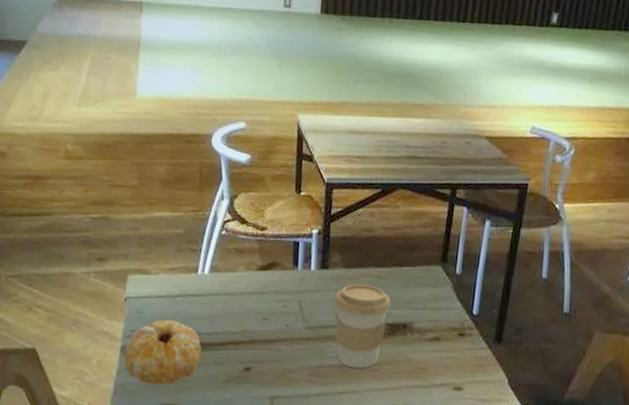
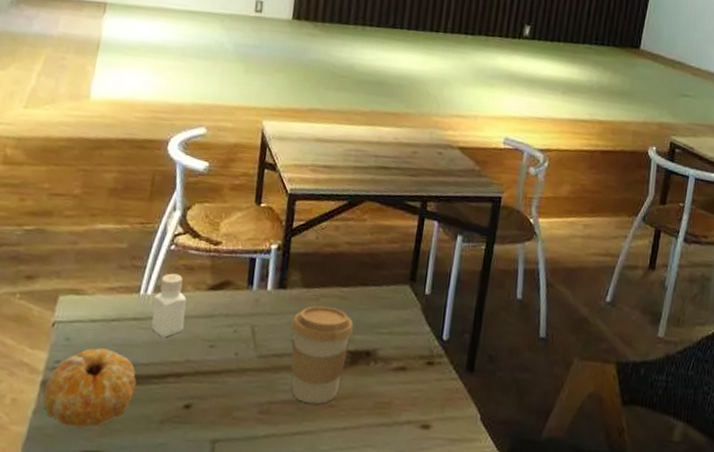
pepper shaker: none [210,255,240,311] -> present [151,273,187,338]

